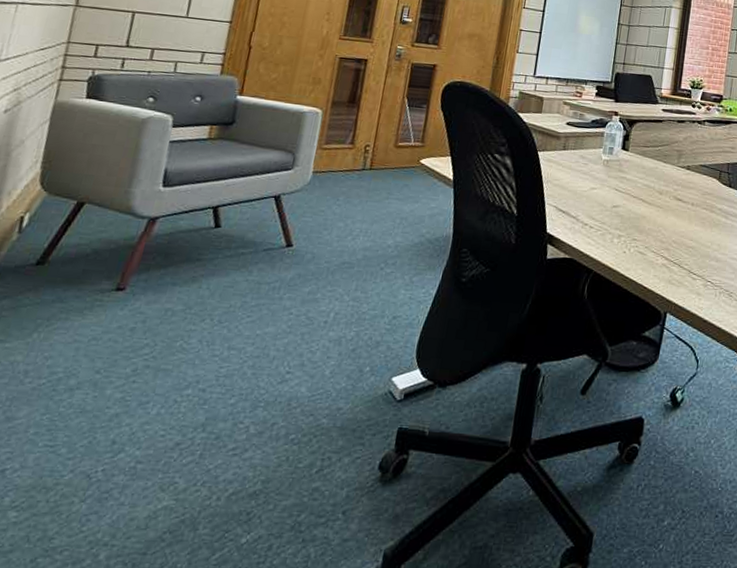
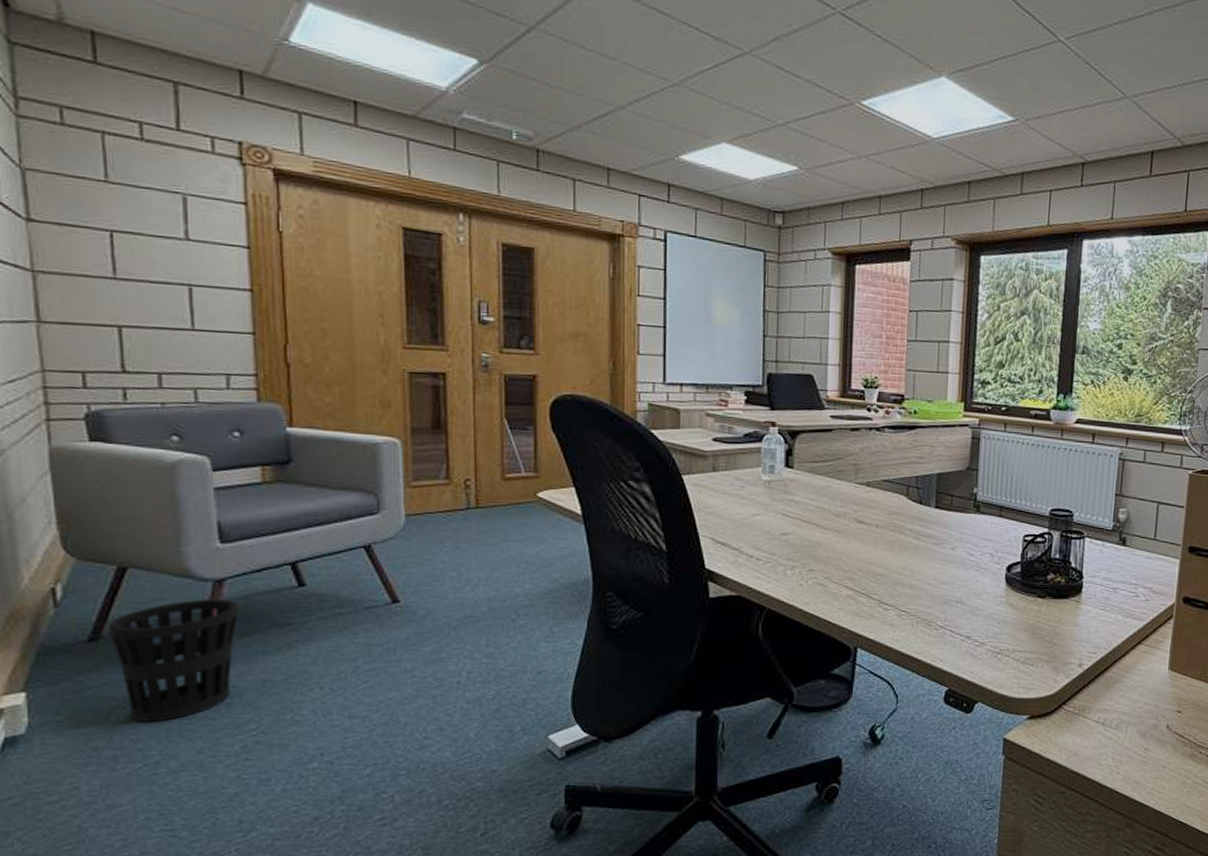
wastebasket: none [50,233,164,341] -> present [108,599,239,722]

